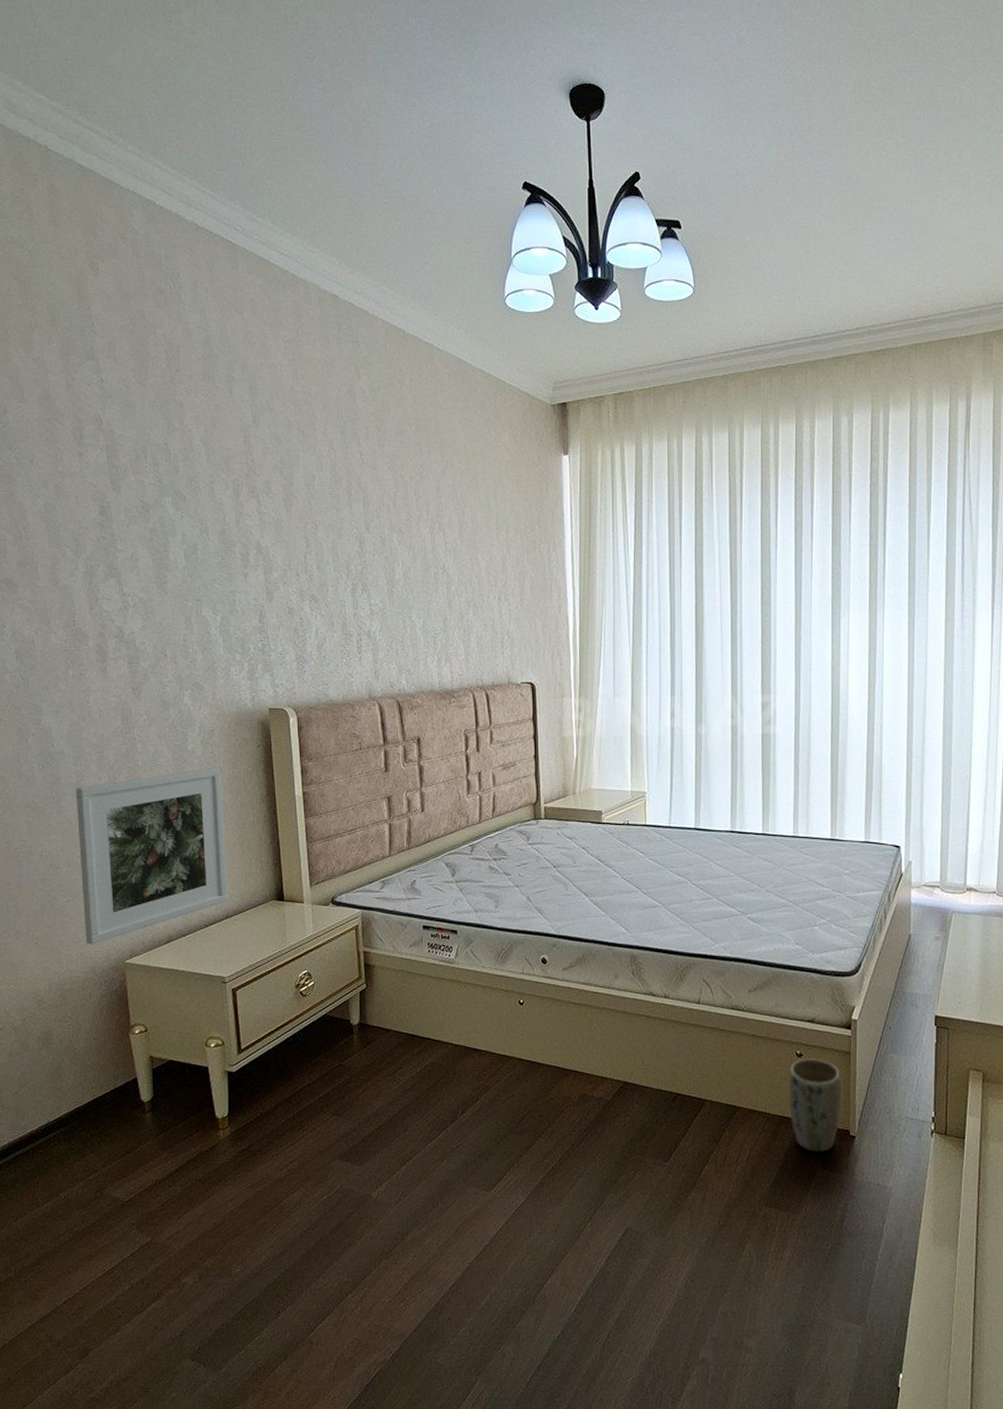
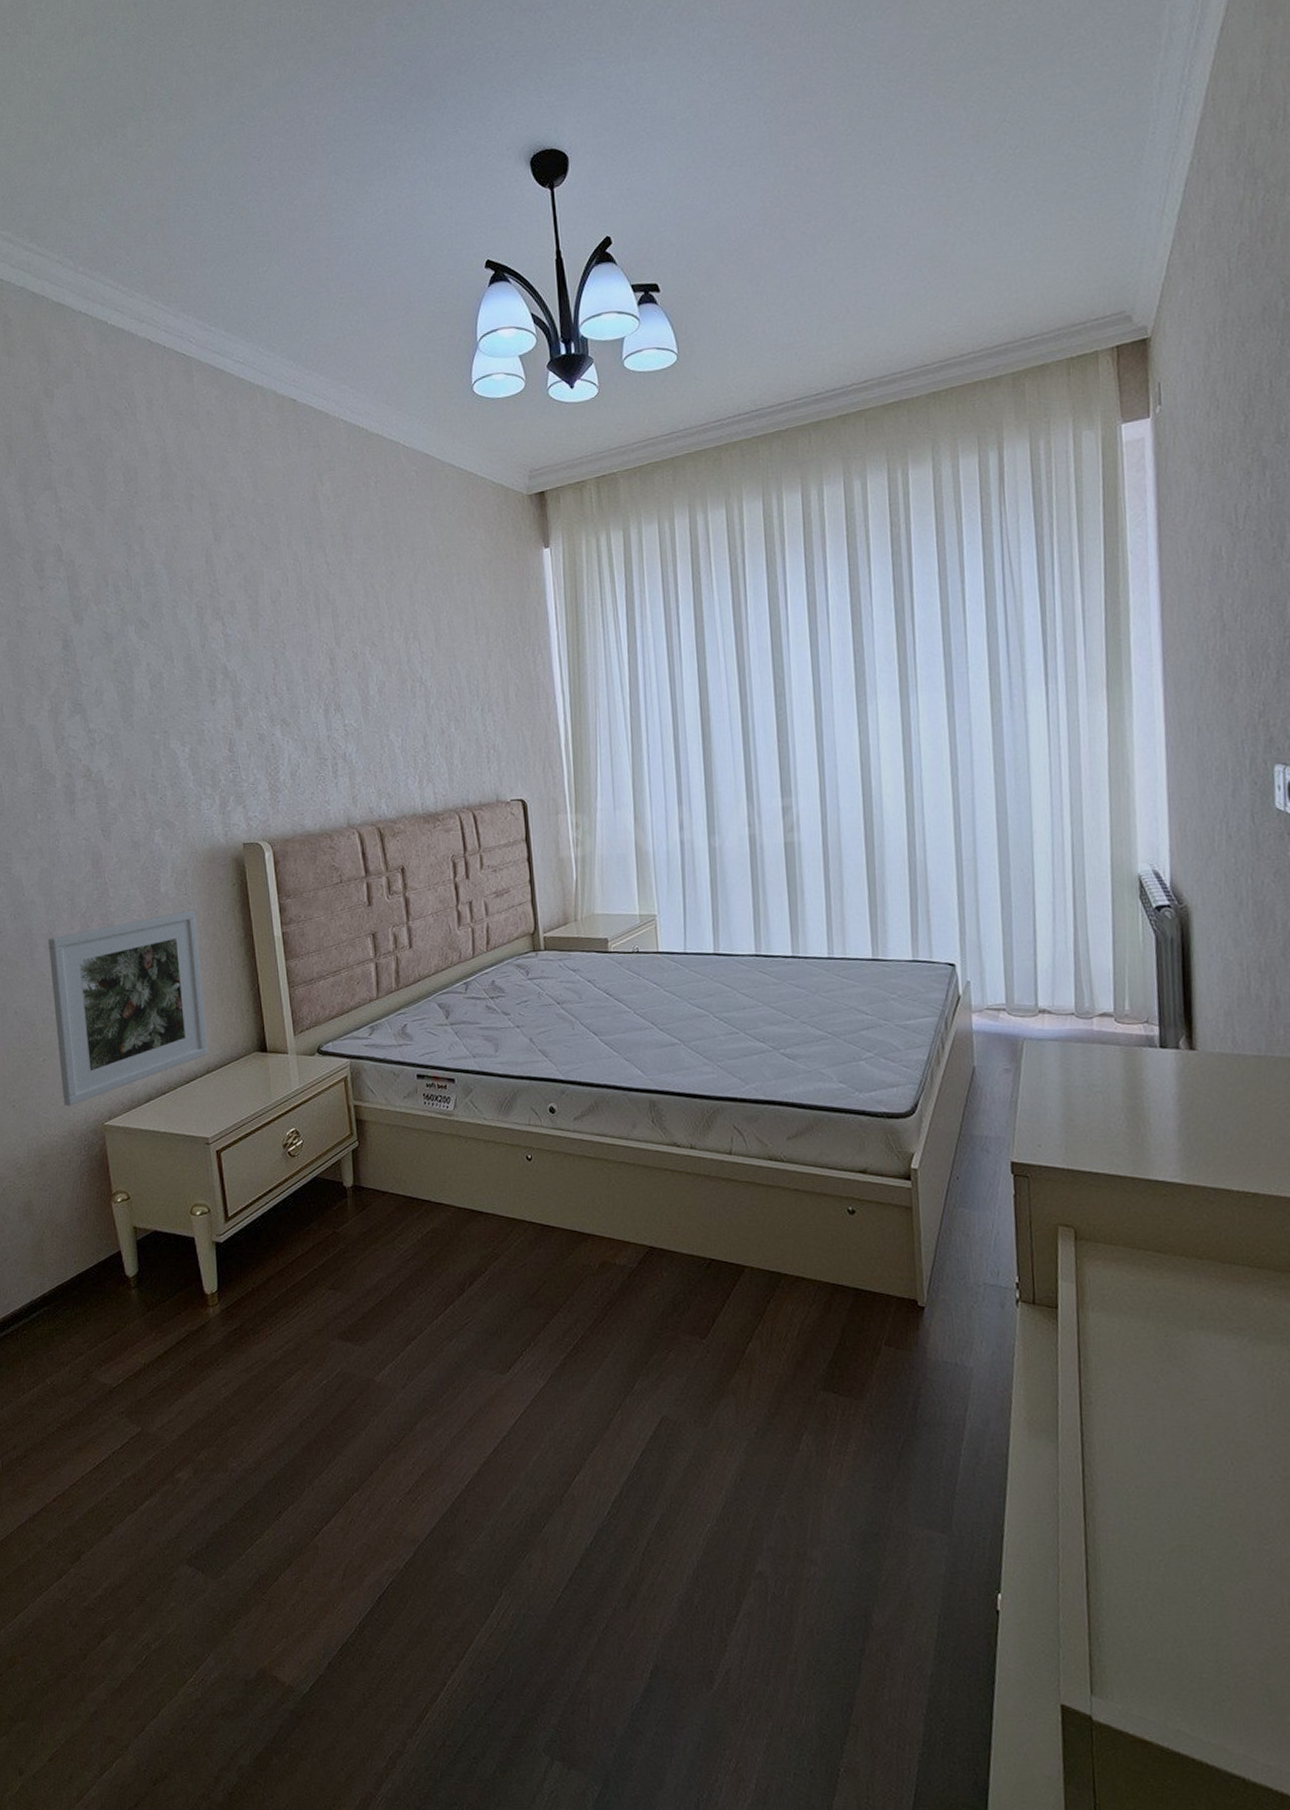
plant pot: present [788,1058,841,1152] -> none [841,1215,905,1326]

